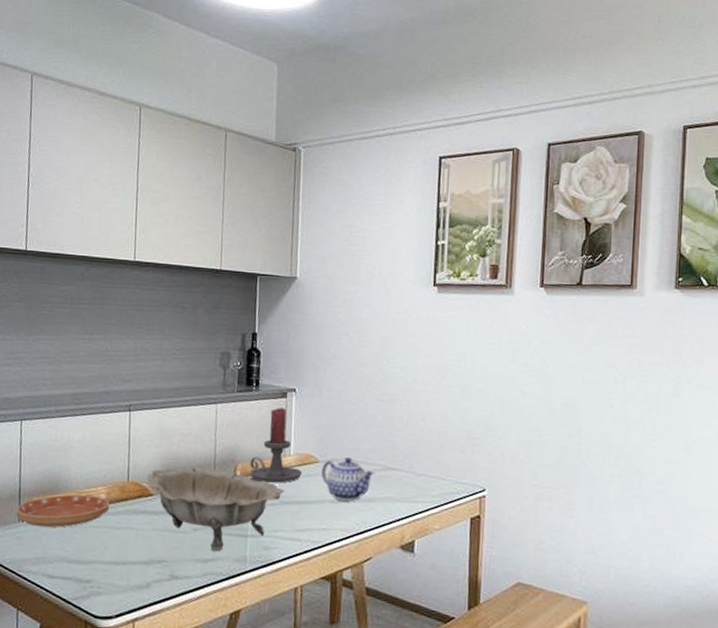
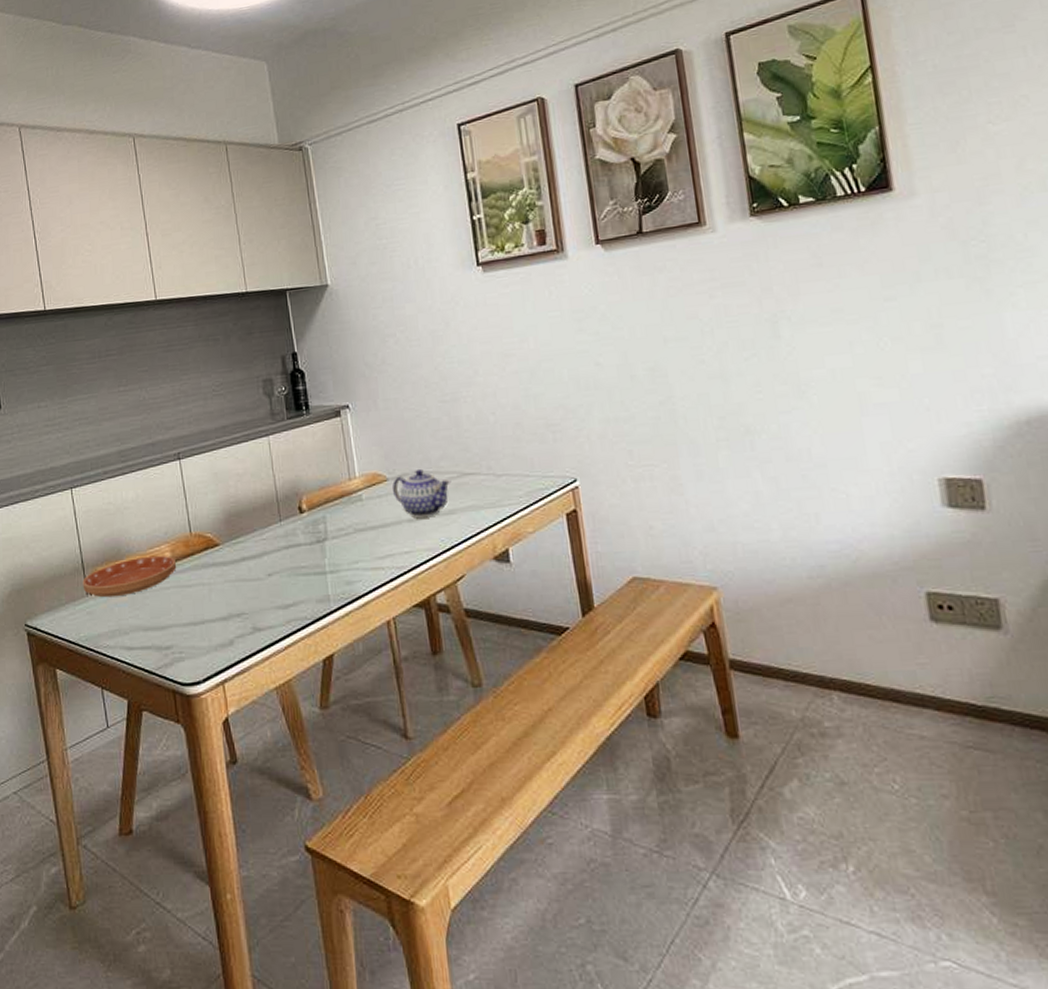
decorative bowl: present [147,465,284,552] -> none [210,504,357,595]
candle holder: present [249,407,302,483] -> none [314,428,372,512]

